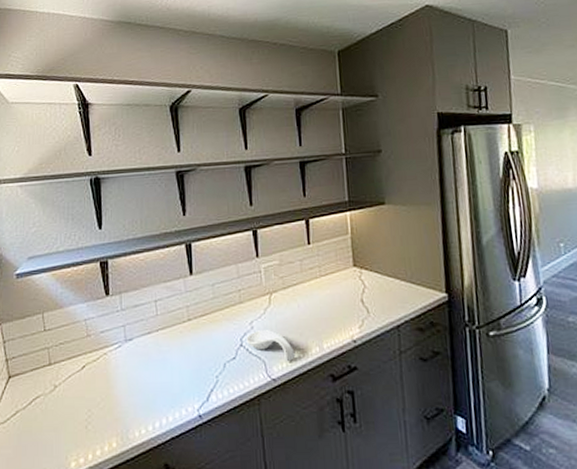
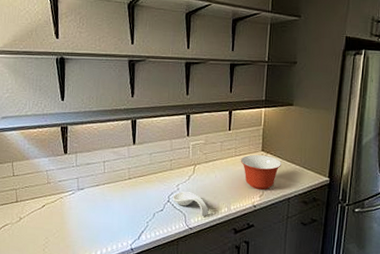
mixing bowl: none [327,272,383,319] -> present [240,155,282,190]

